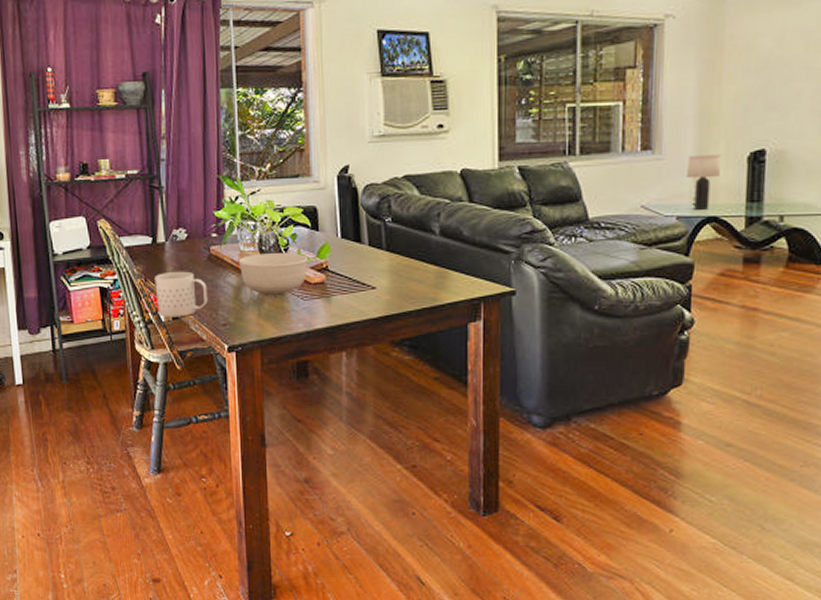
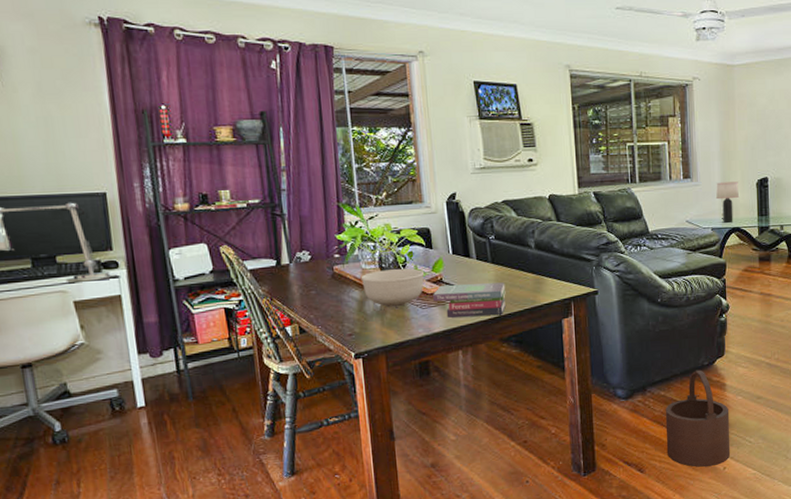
mug: present [154,271,208,317] -> none [280,289,334,332]
books: none [317,273,401,314] -> present [433,282,506,318]
wooden bucket: none [593,400,684,525] -> present [665,370,731,467]

